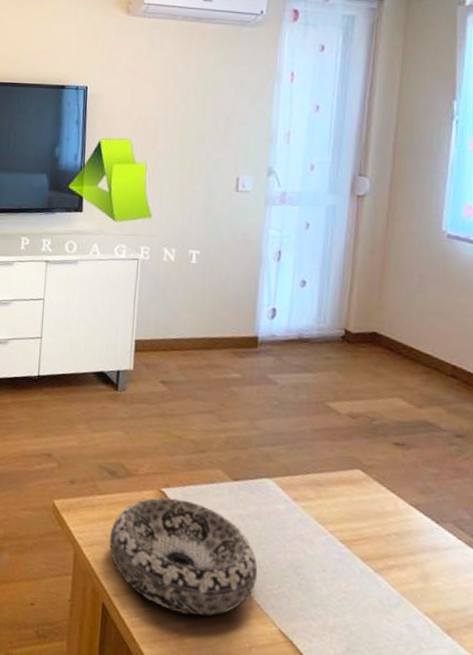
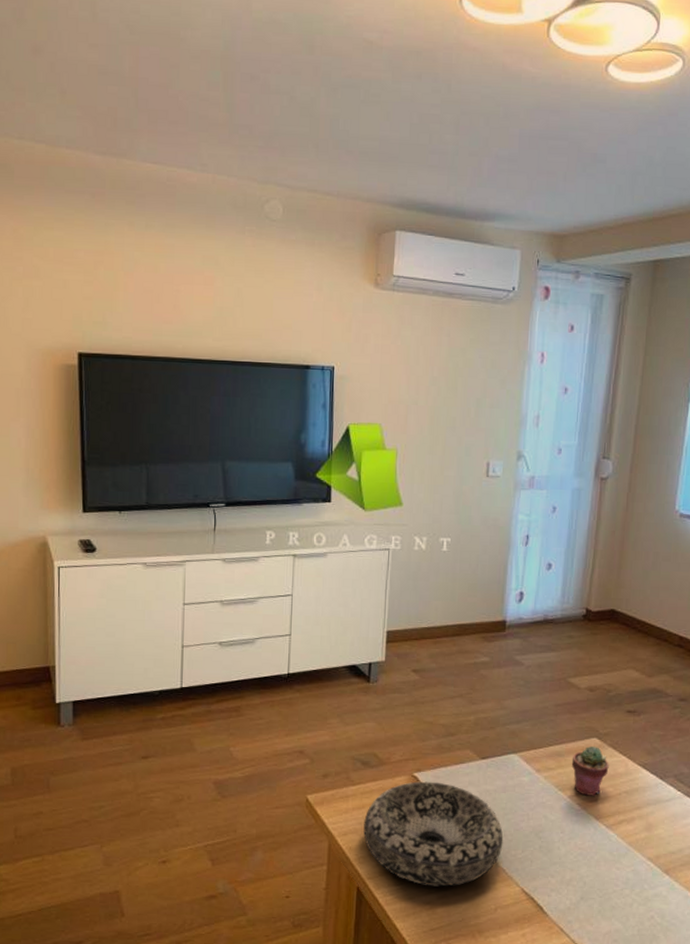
potted succulent: none [332,477,376,534] -> present [571,745,609,796]

